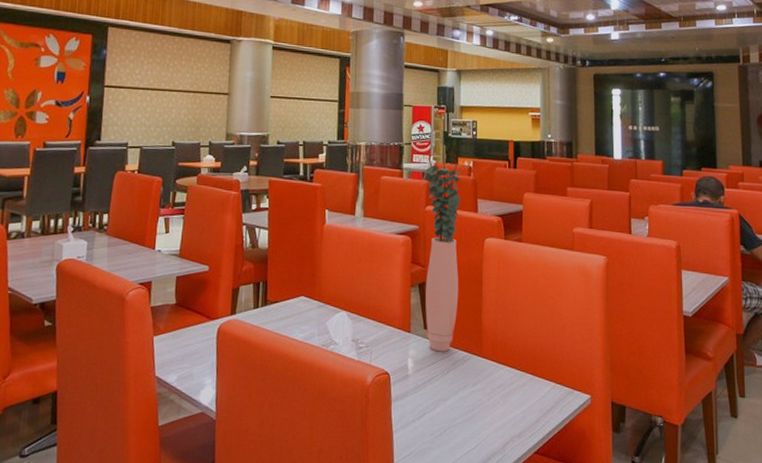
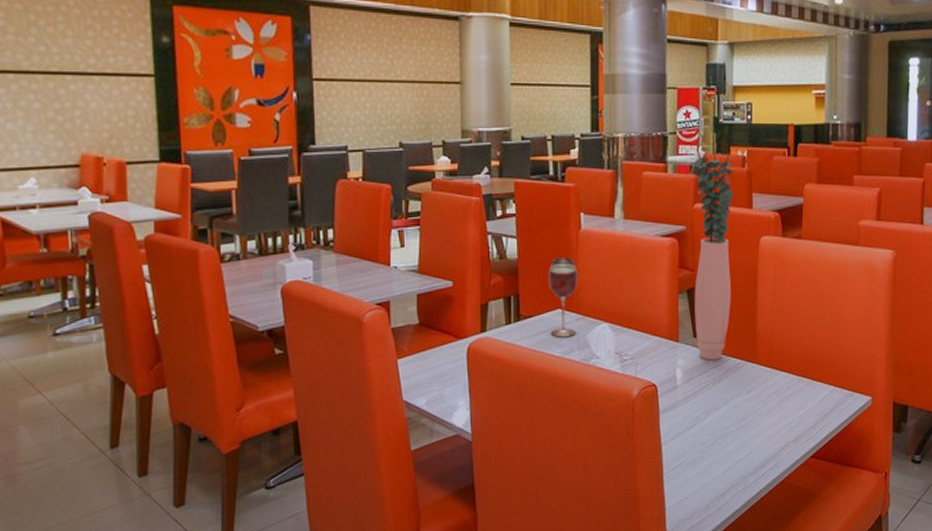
wineglass: none [294,249,321,323] -> present [548,257,579,338]

